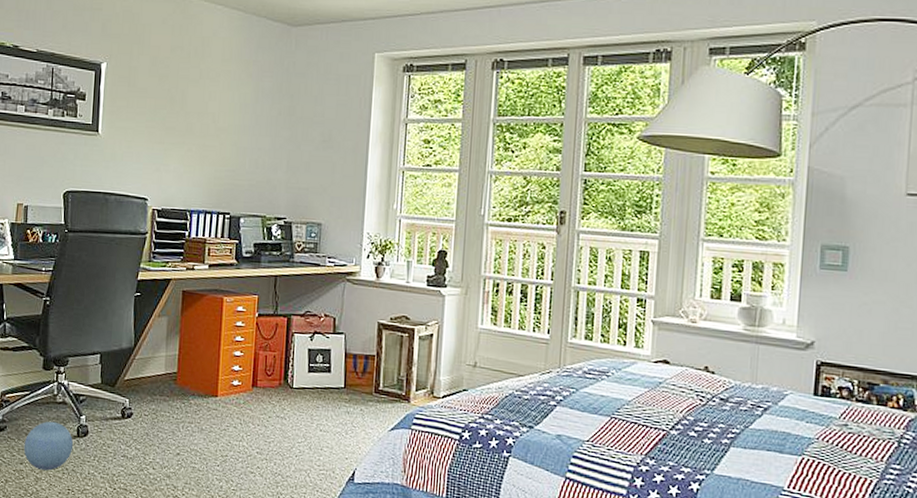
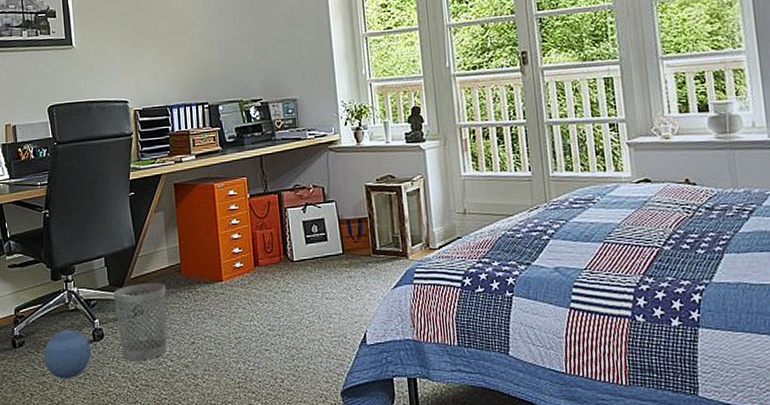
wastebasket: none [104,386,159,465] -> present [113,283,167,361]

